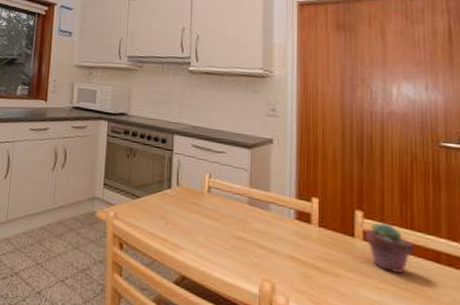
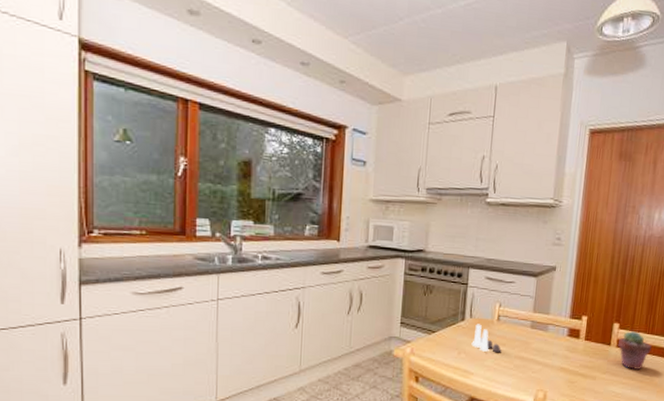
salt and pepper shaker set: none [180,193,215,229] -> present [471,324,502,353]

